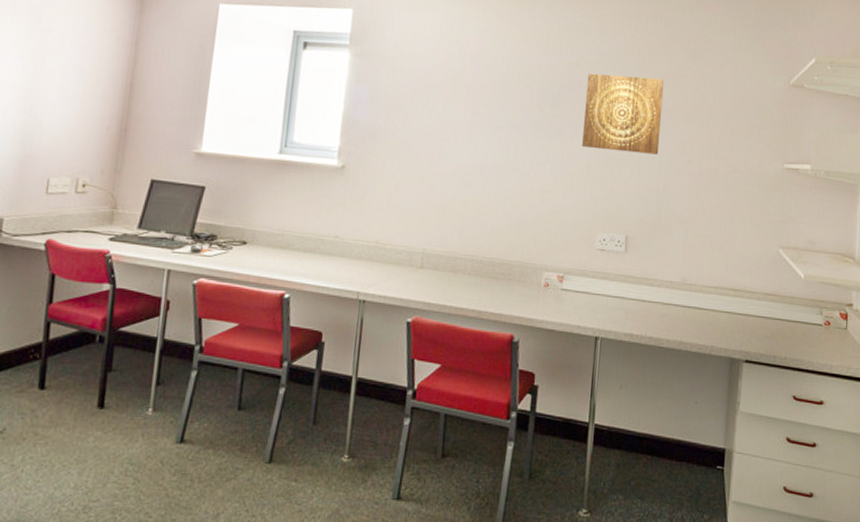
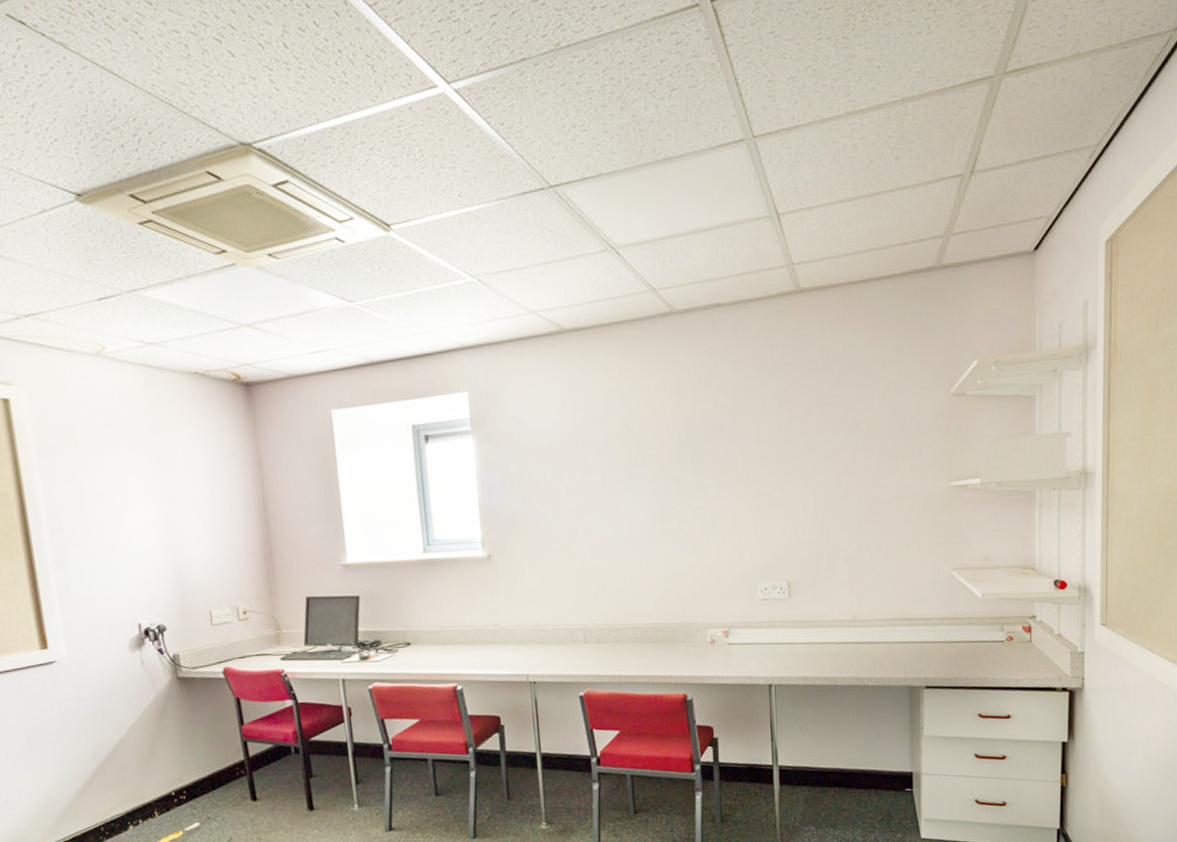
wall art: present [582,73,665,155] -> none [727,412,813,498]

